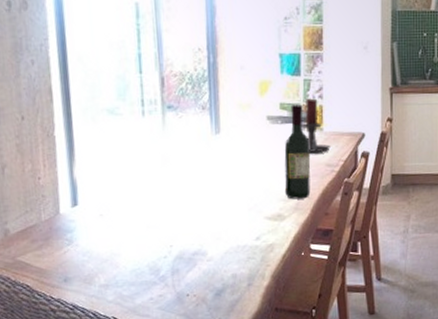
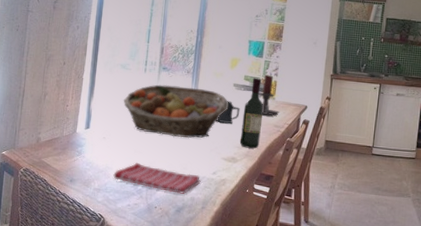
fruit basket: none [118,128,264,199] -> present [123,84,229,138]
dish towel: none [123,241,242,273] -> present [113,162,201,194]
mug: none [251,140,280,171] -> present [217,101,240,124]

